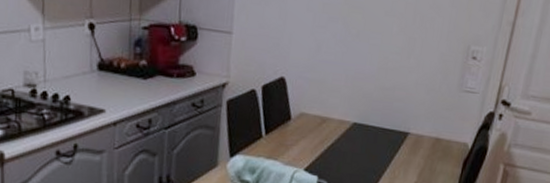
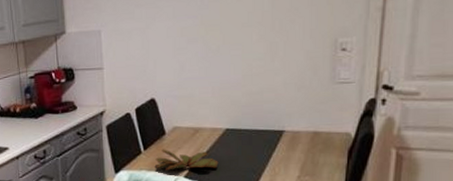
succulent plant: none [275,136,342,164] -> present [155,149,219,171]

